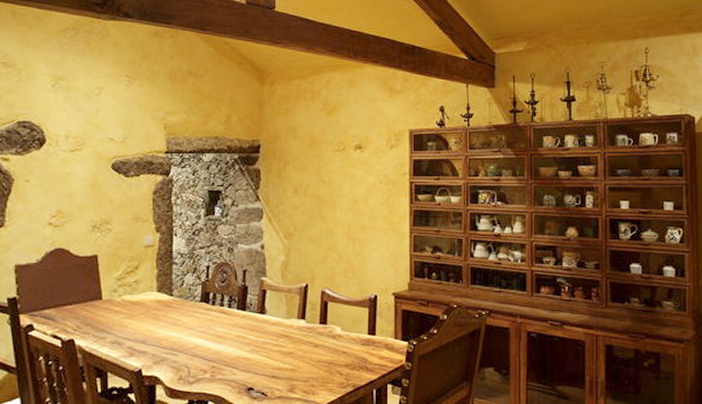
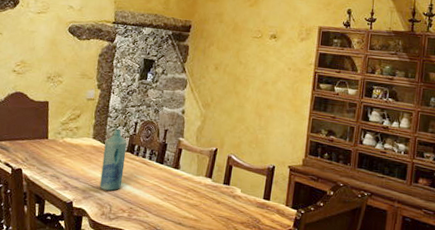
bottle: none [172,276,200,351] -> present [99,128,127,191]

